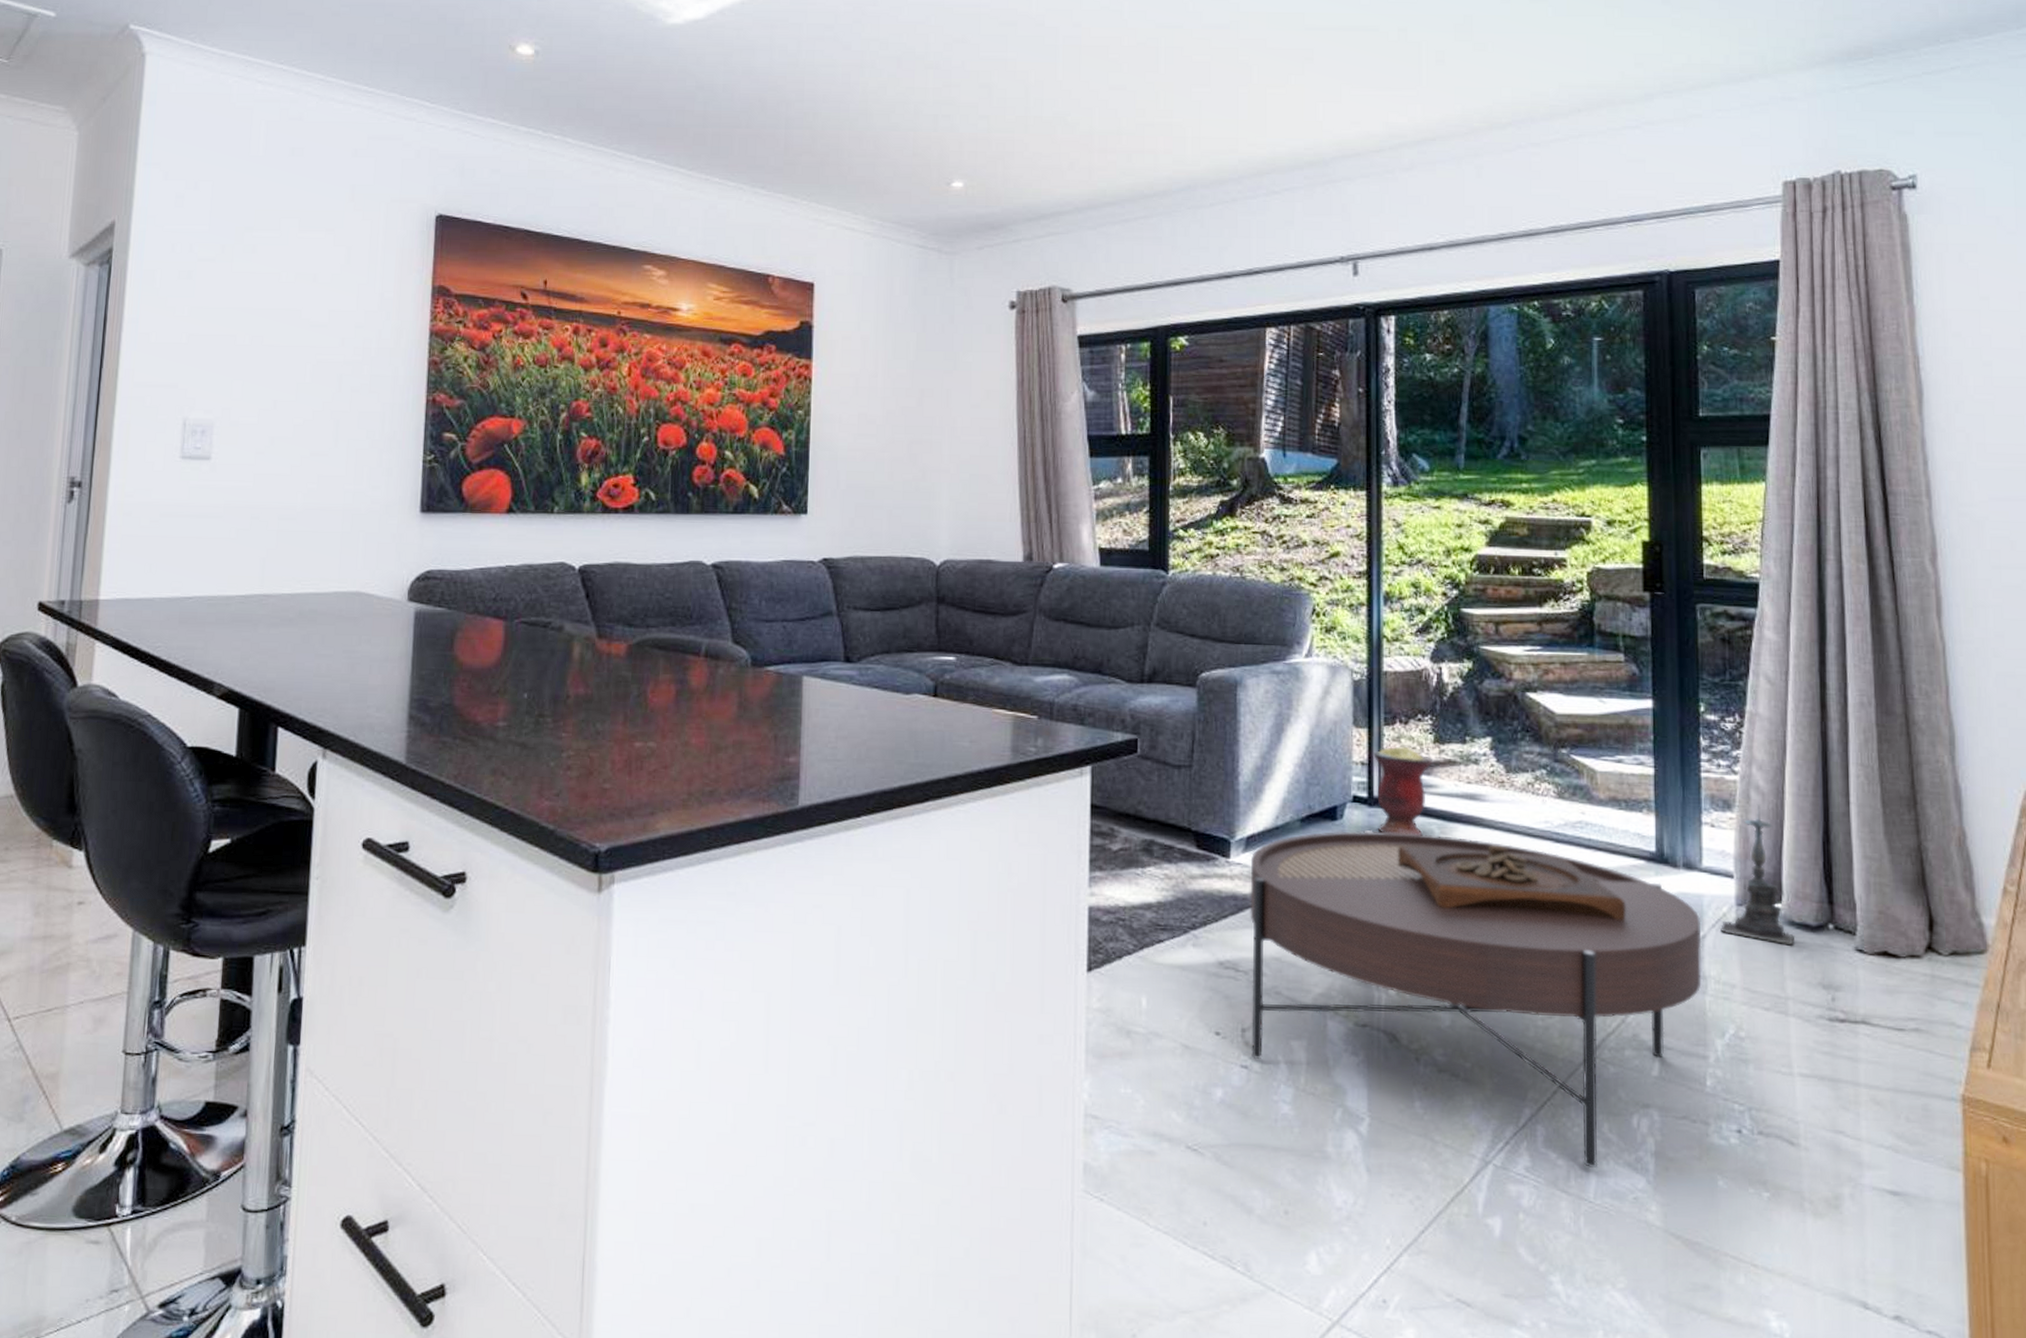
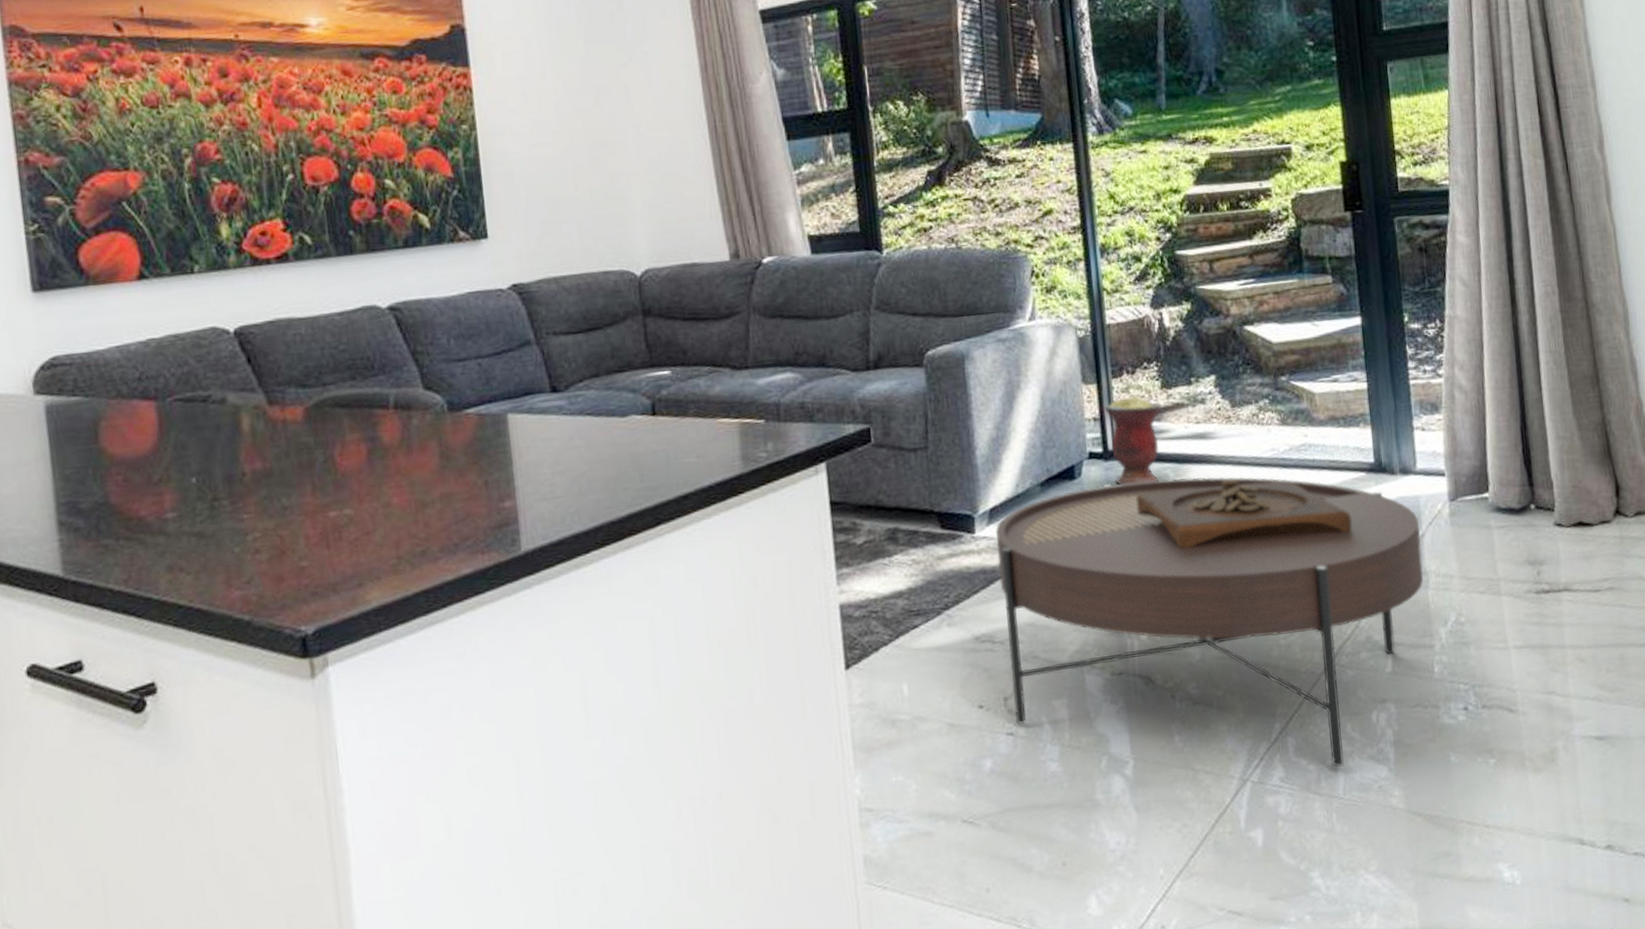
candle holder: present [1720,804,1794,946] -> none [1437,402,1502,531]

